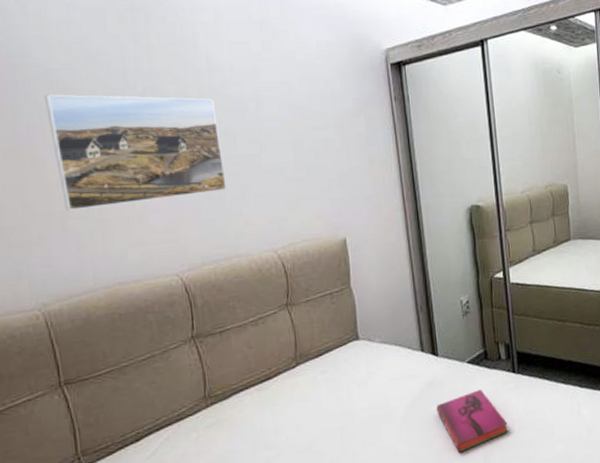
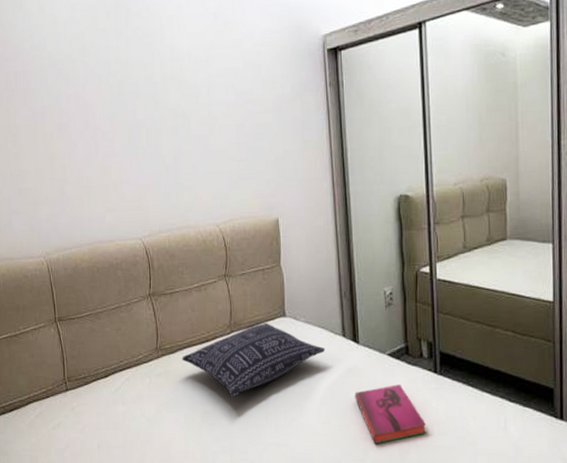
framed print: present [45,94,228,211] -> none [53,80,182,178]
pillow: none [237,349,404,436] -> present [181,323,326,398]

